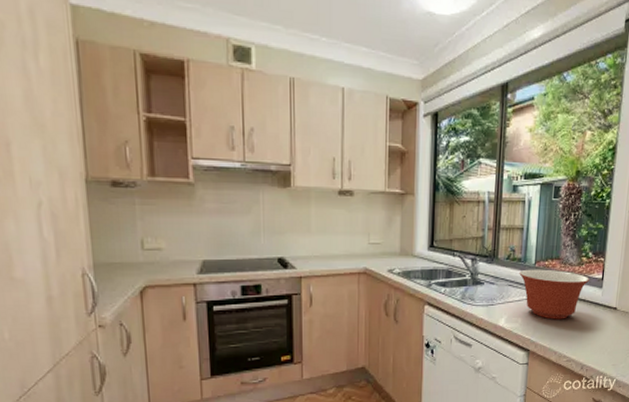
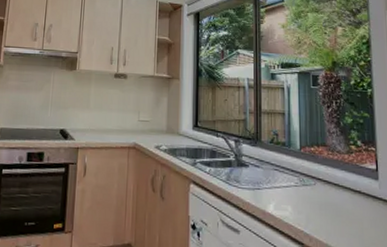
mixing bowl: present [519,269,590,320] -> none [284,154,363,212]

